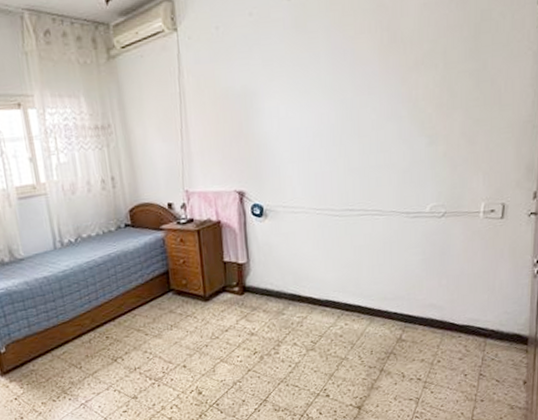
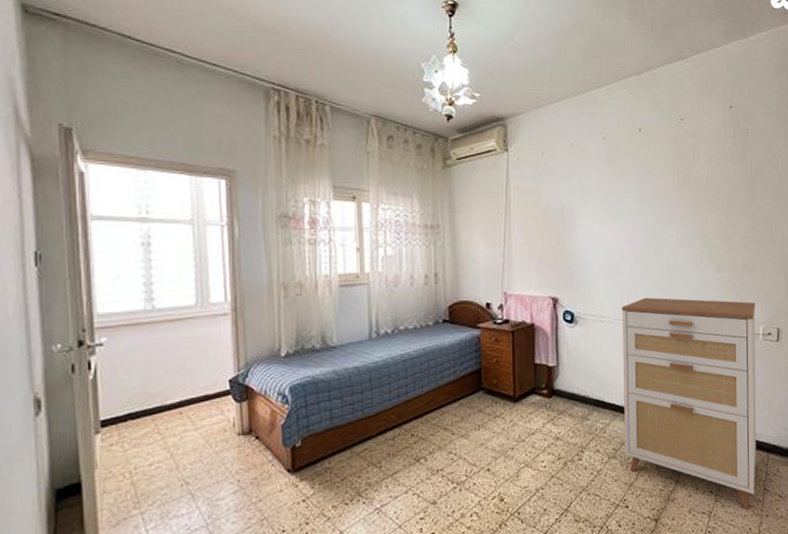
chest of drawers: none [316,176,476,395] -> present [621,297,756,510]

